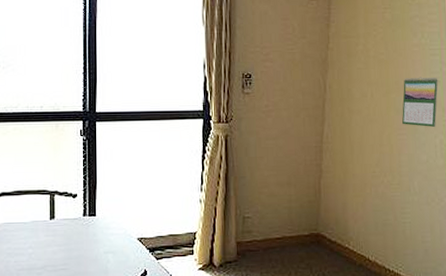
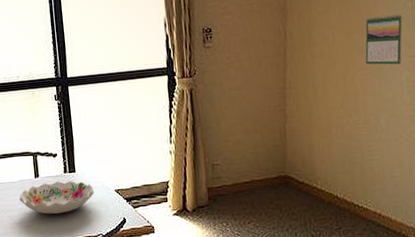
decorative bowl: none [30,224,115,261] -> present [19,180,94,214]

